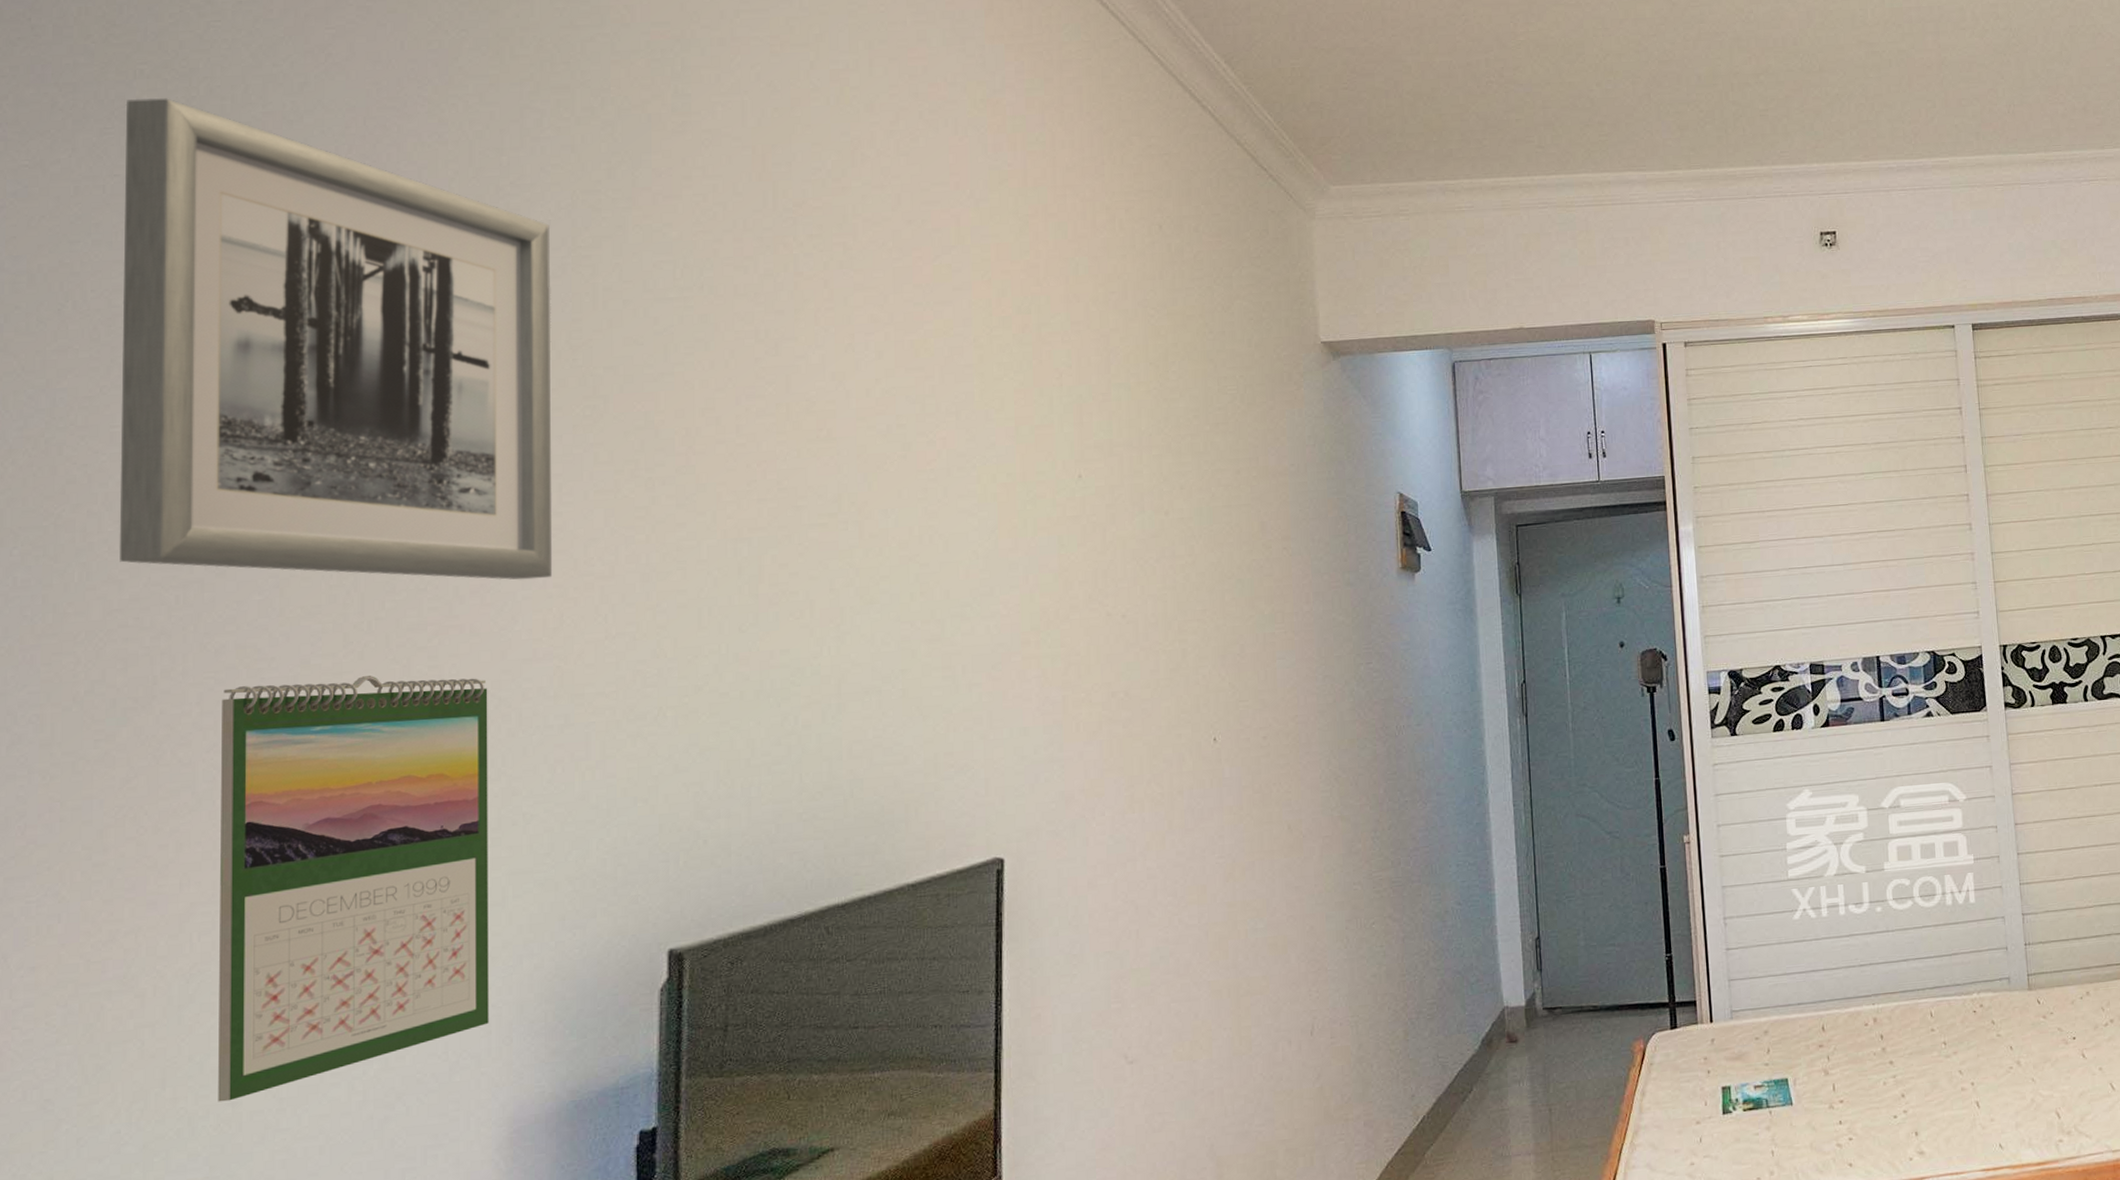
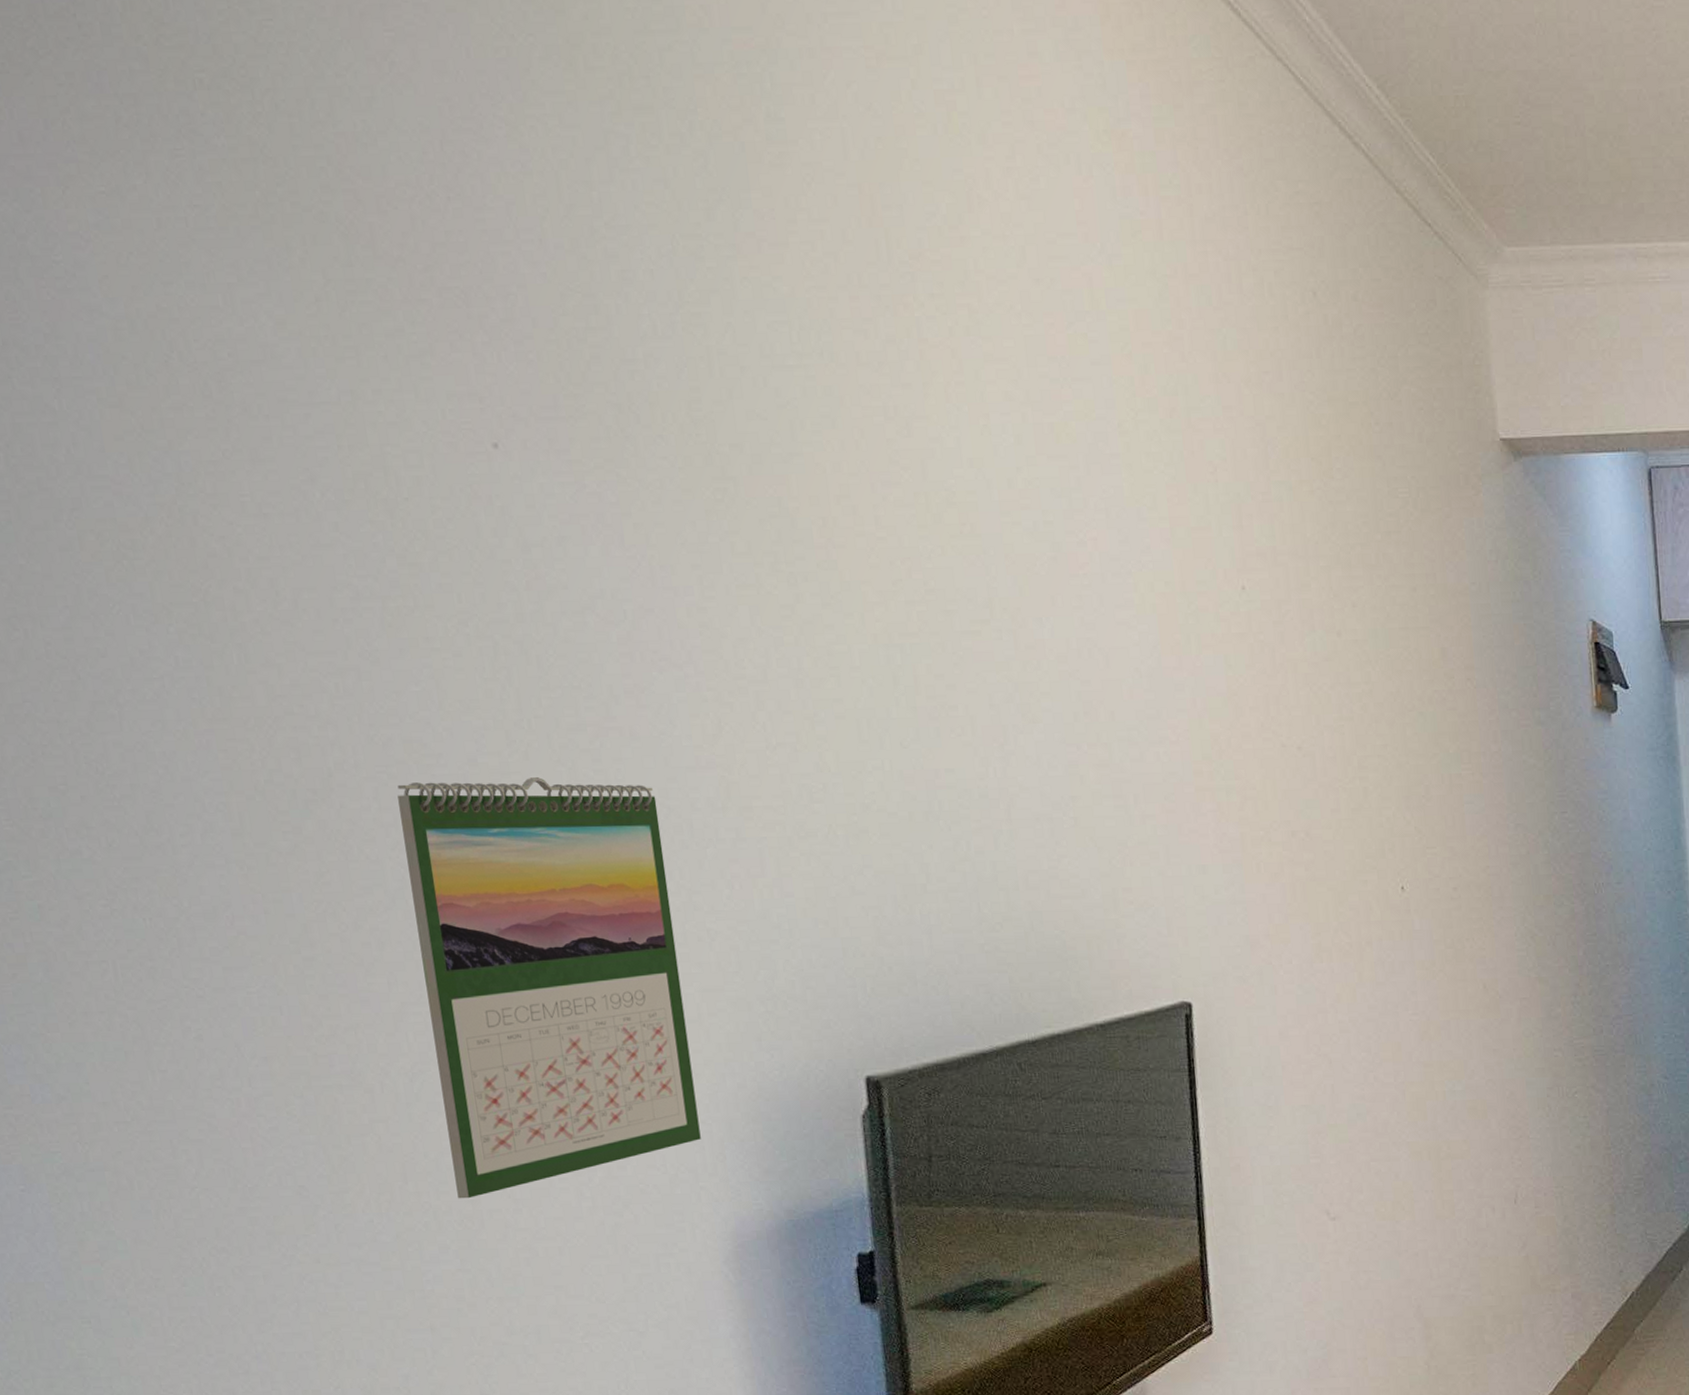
wall art: present [119,98,553,580] -> none [191,114,705,681]

